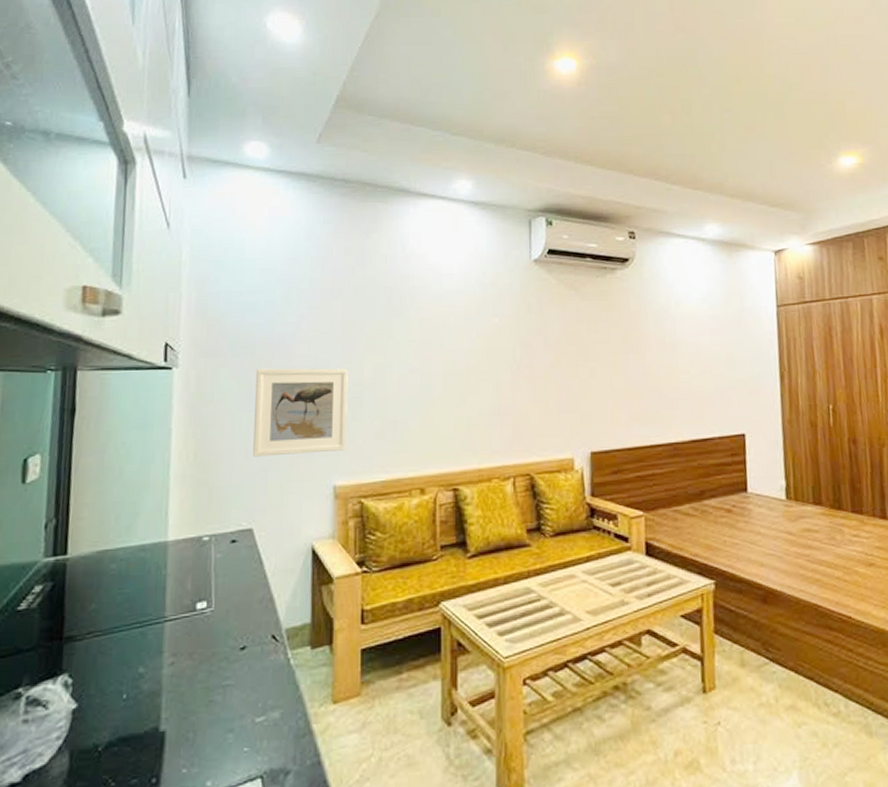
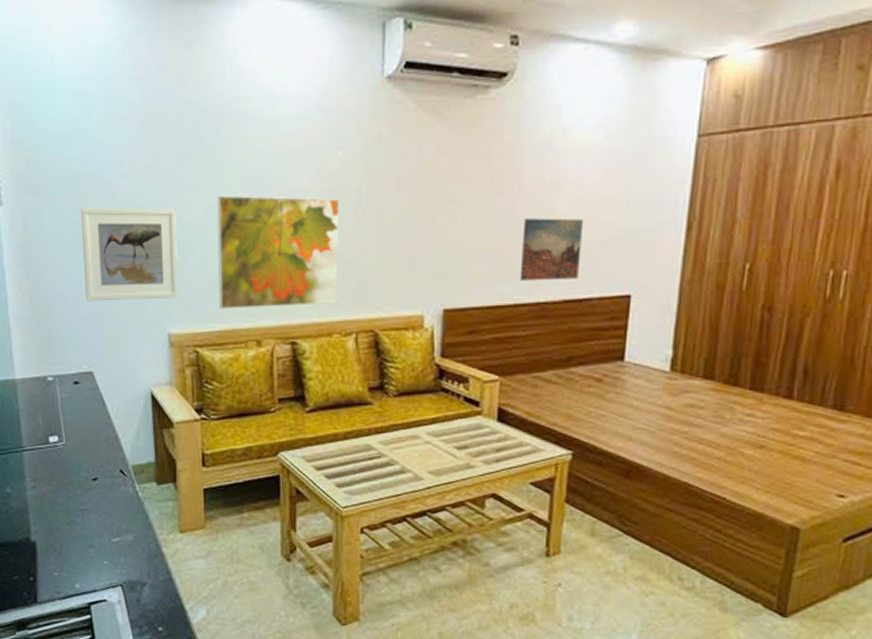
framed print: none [385,356,497,459] -> present [216,195,340,309]
wall art: none [652,371,701,424] -> present [519,218,584,281]

